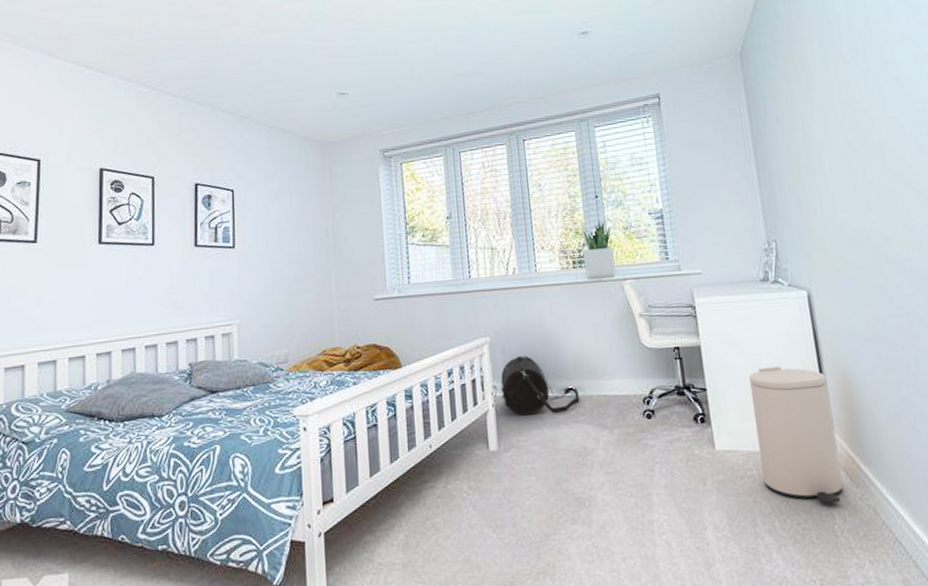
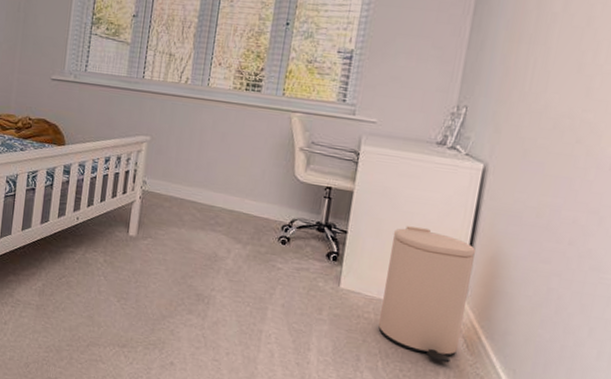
duffel bag: present [500,355,580,416] -> none [149,159,222,220]
planter: present [582,220,616,281] -> none [256,48,294,109]

